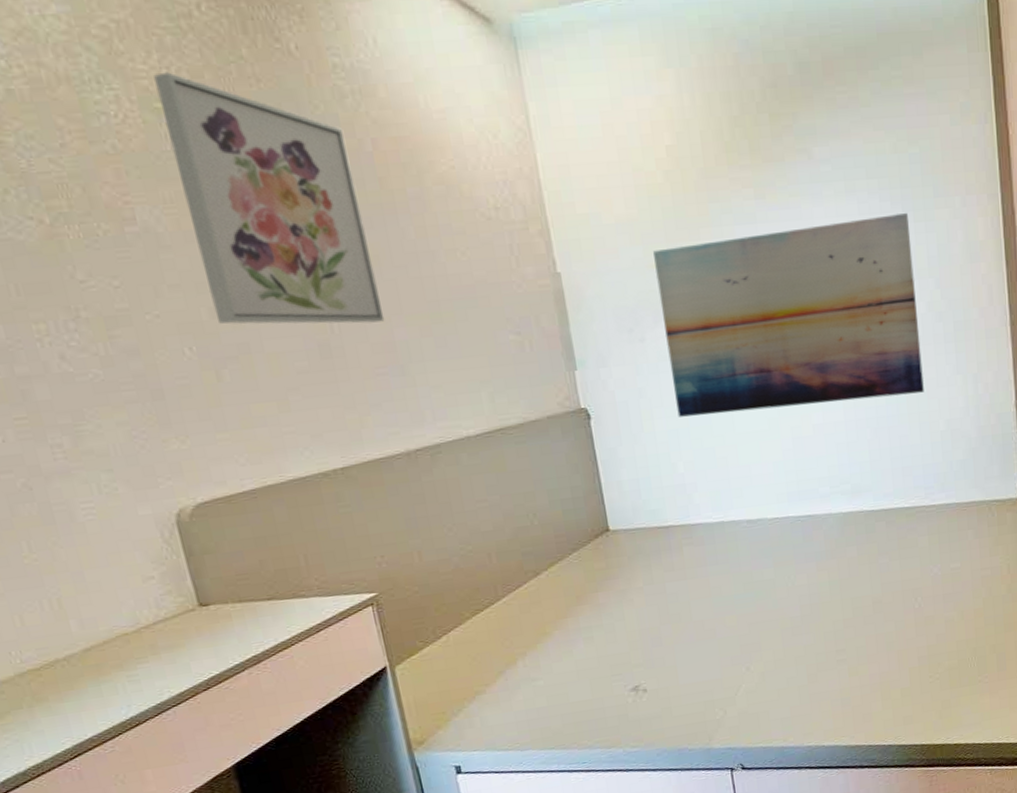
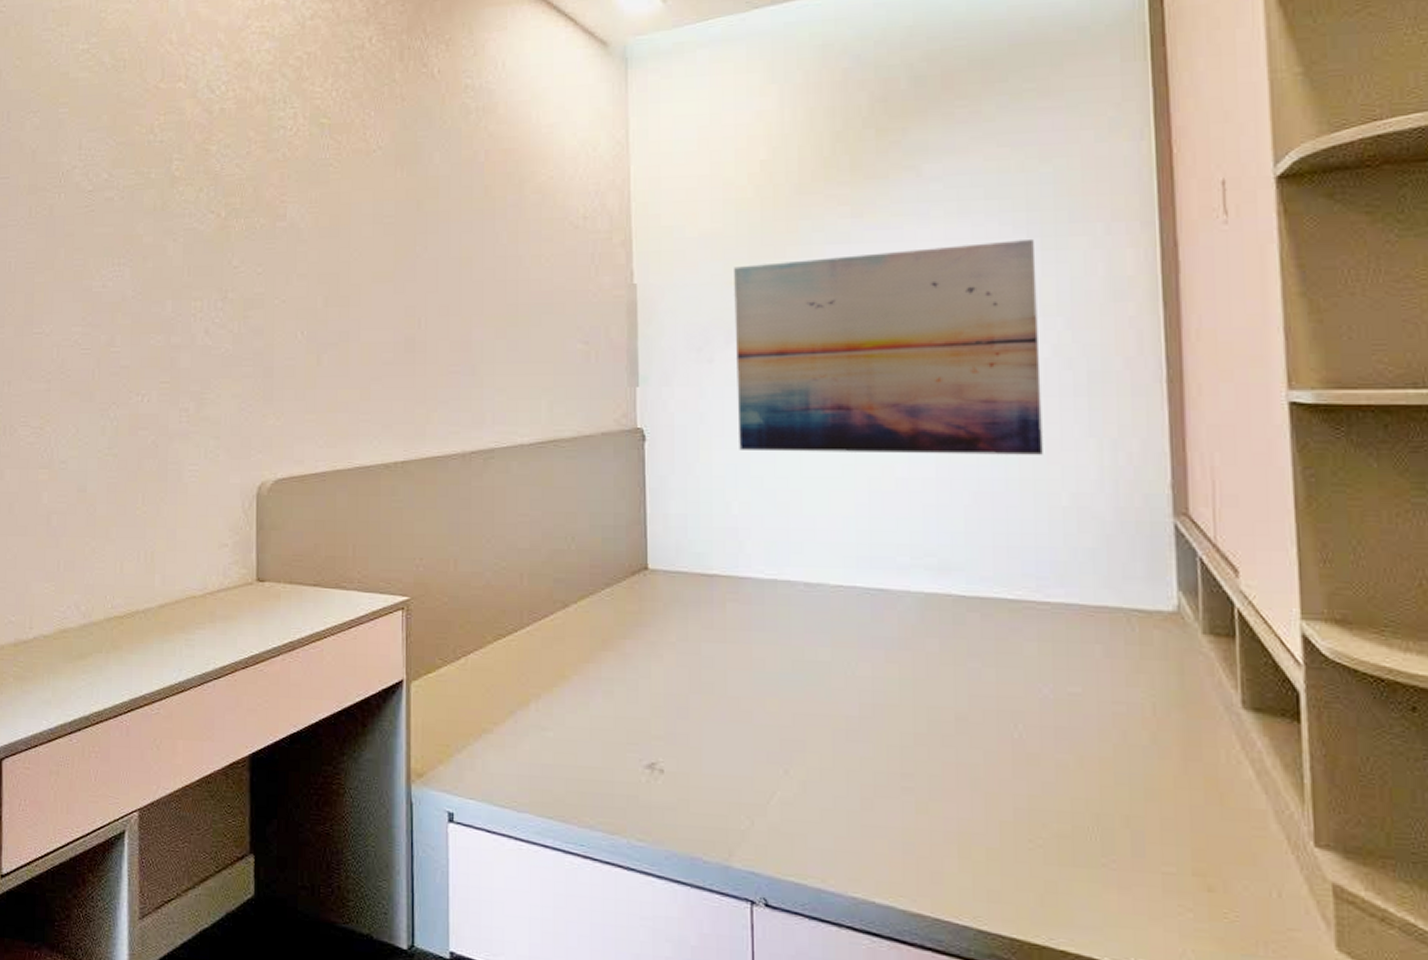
wall art: present [153,72,385,324] -> none [325,93,467,321]

